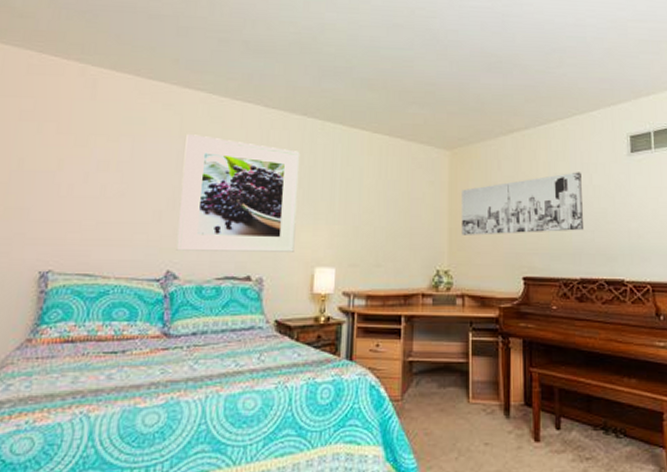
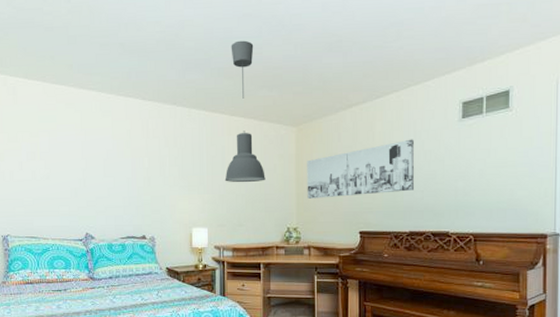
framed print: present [176,134,300,252] -> none [86,127,176,218]
ceiling light: none [361,51,412,213] -> present [224,40,265,183]

